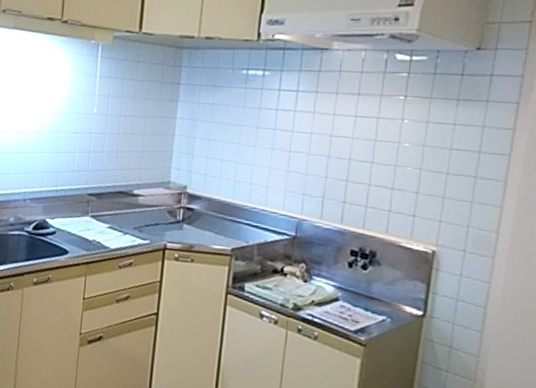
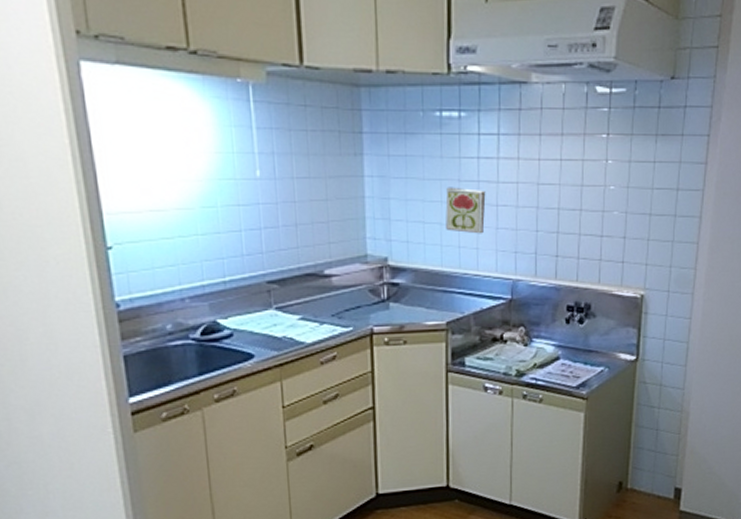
decorative tile: none [241,132,281,175] -> present [445,187,486,234]

